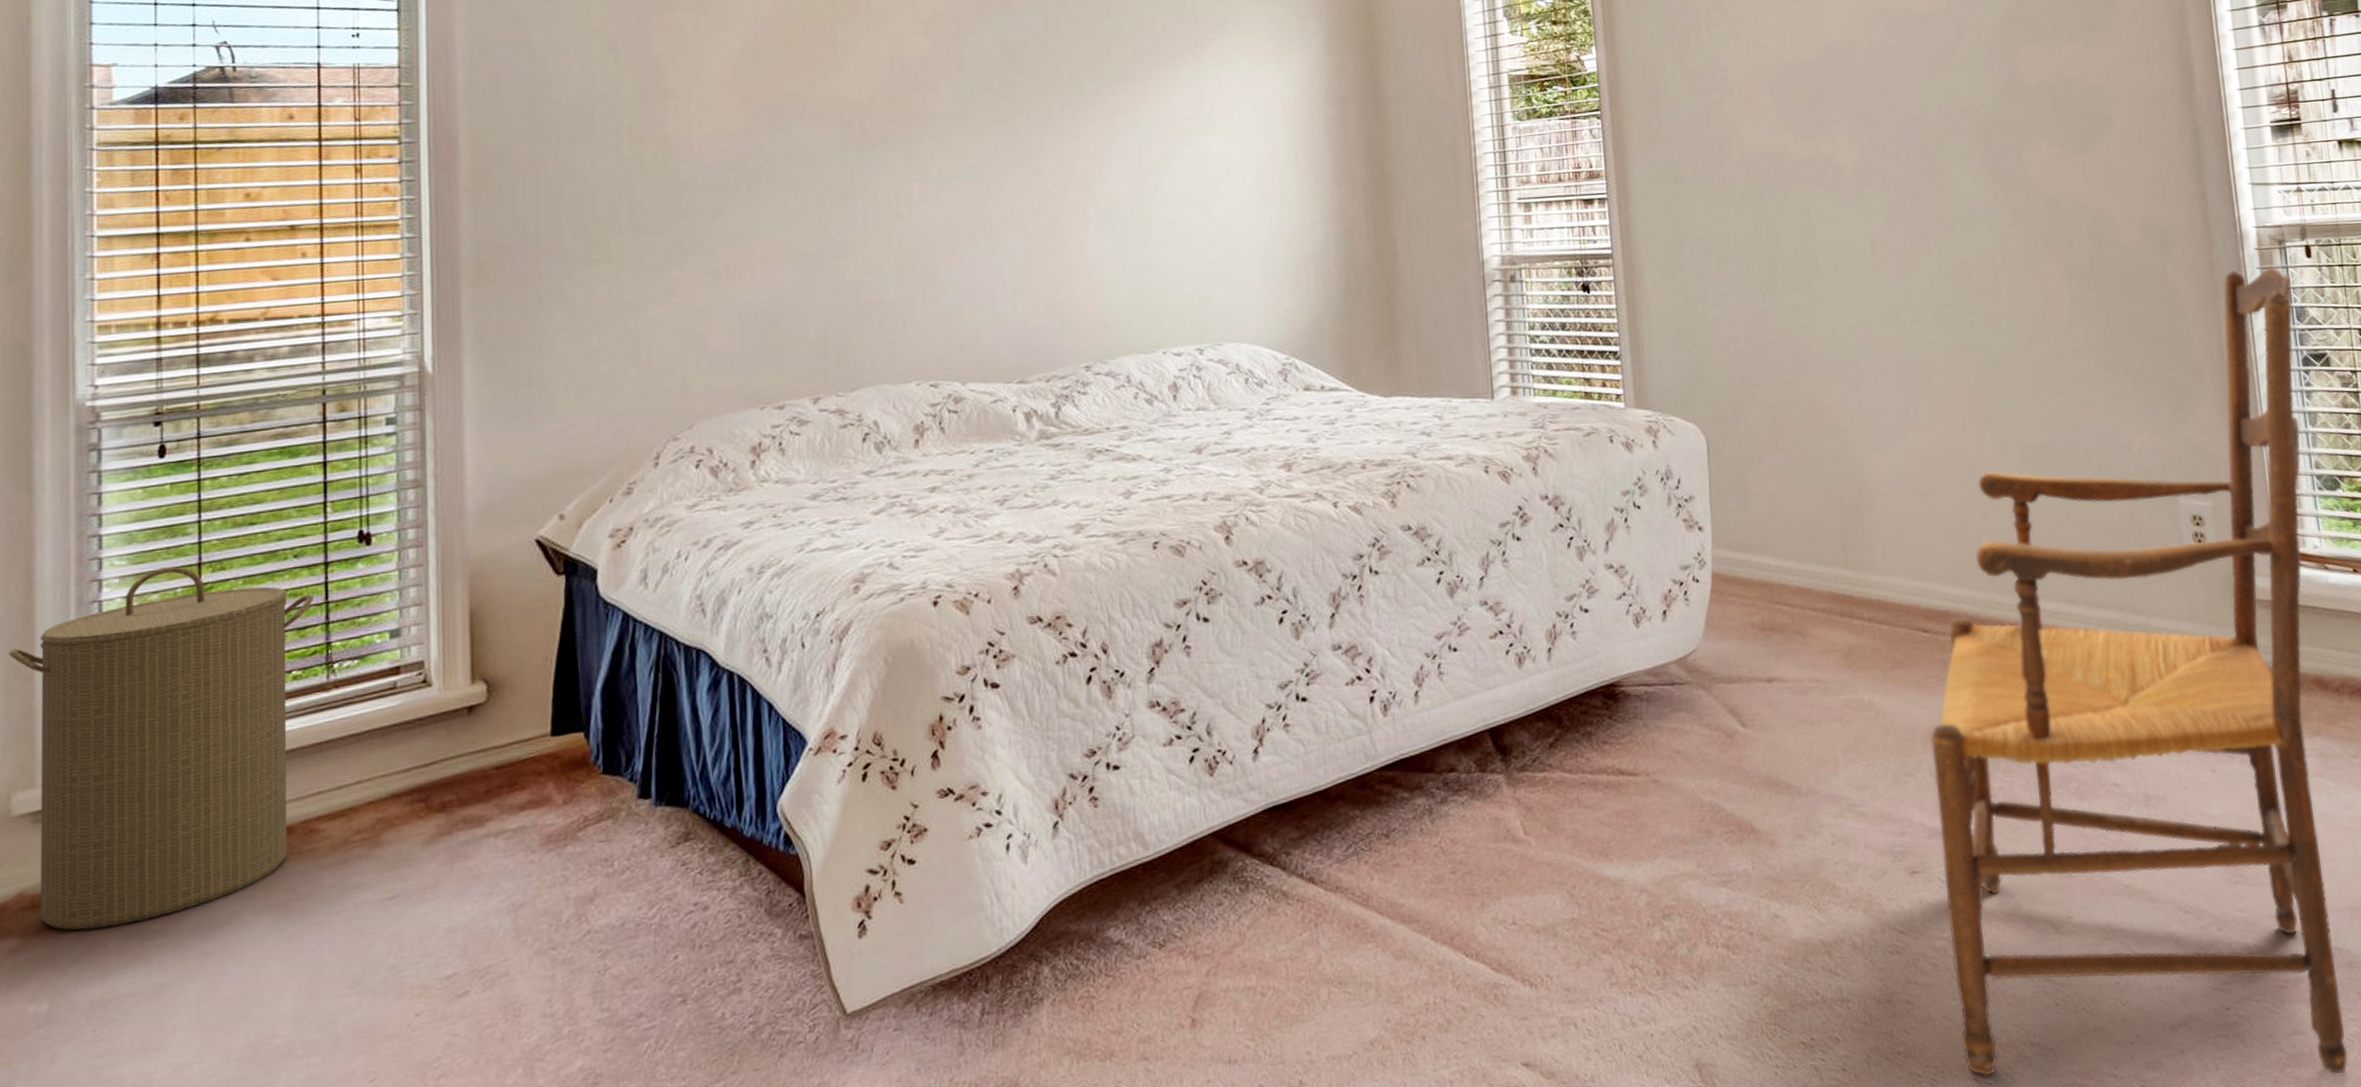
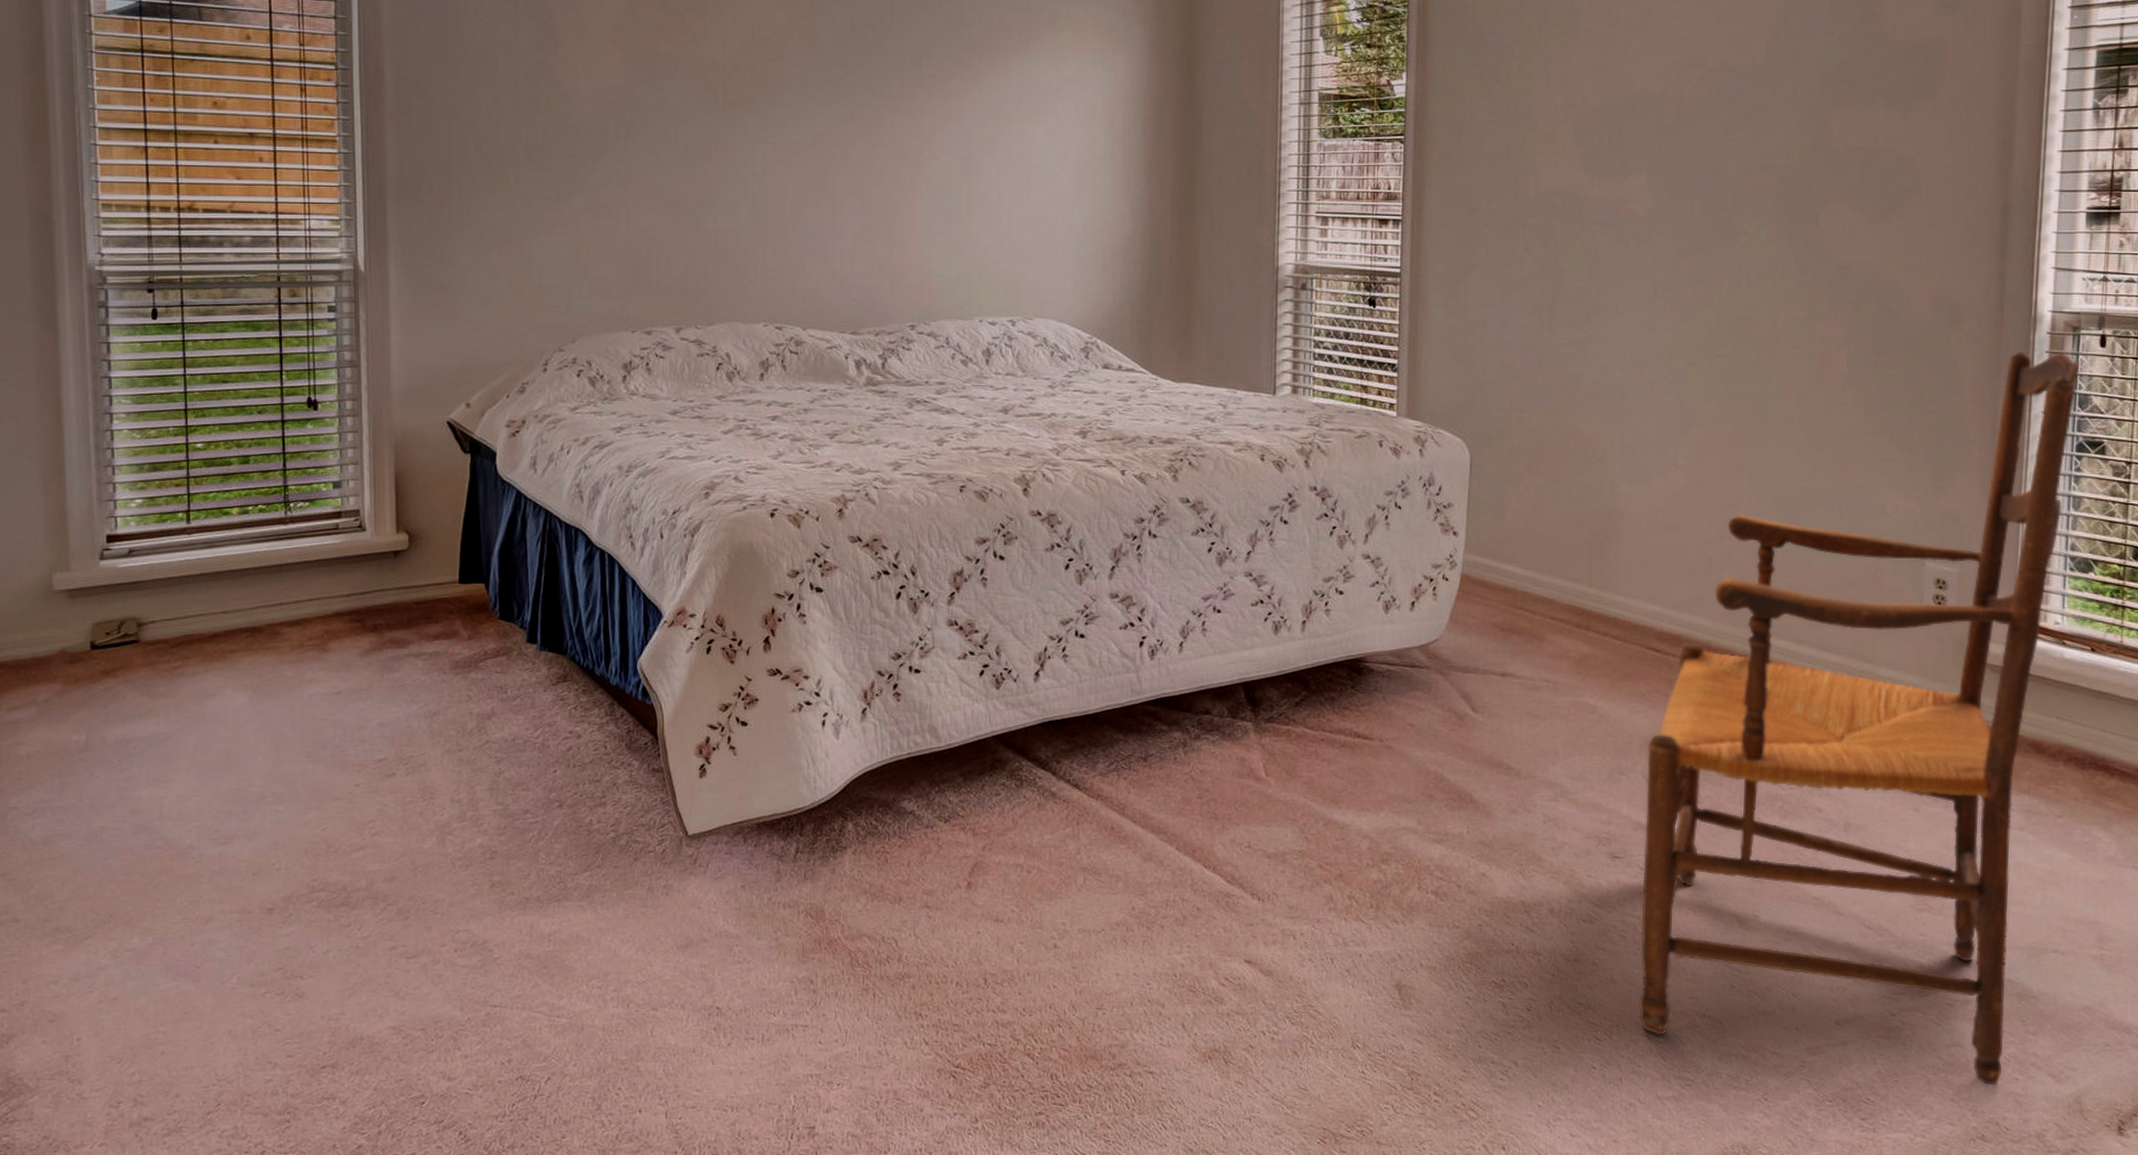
laundry hamper: present [9,566,313,930] -> none [46,408,274,684]

